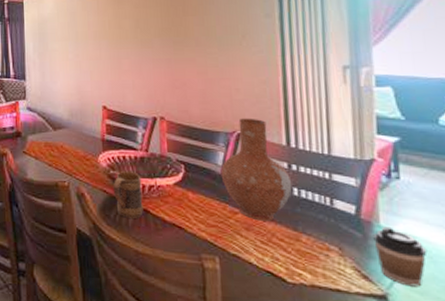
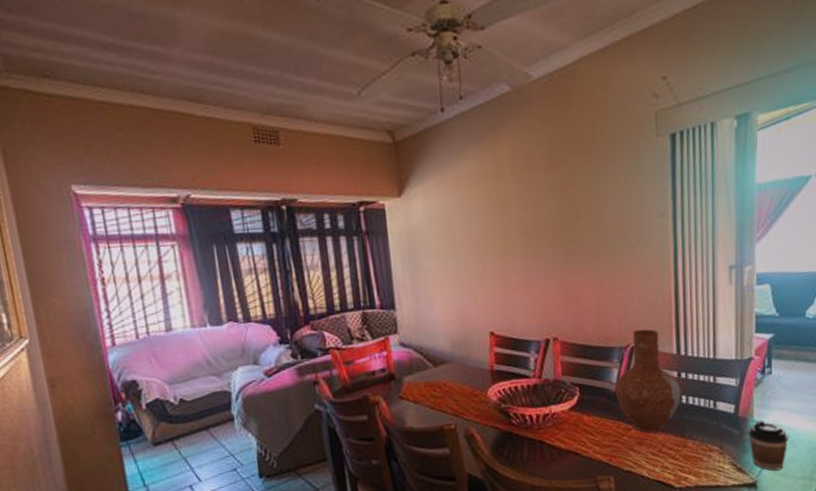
mug: present [112,172,143,218] -> none [505,402,538,453]

